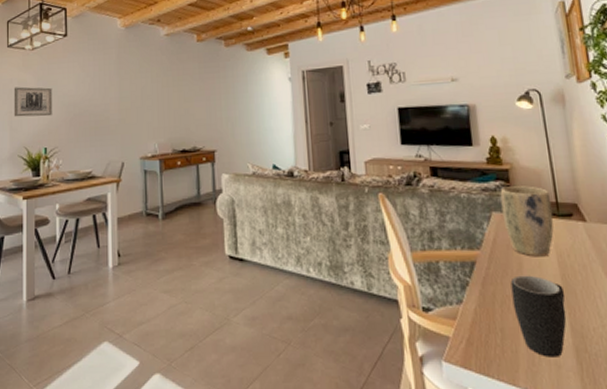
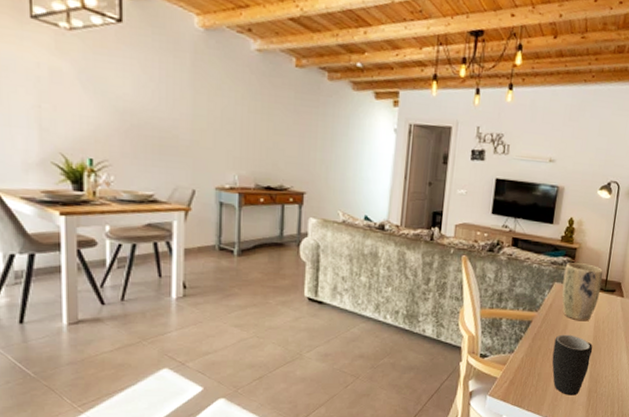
wall art: present [14,86,53,117] -> none [42,75,101,122]

